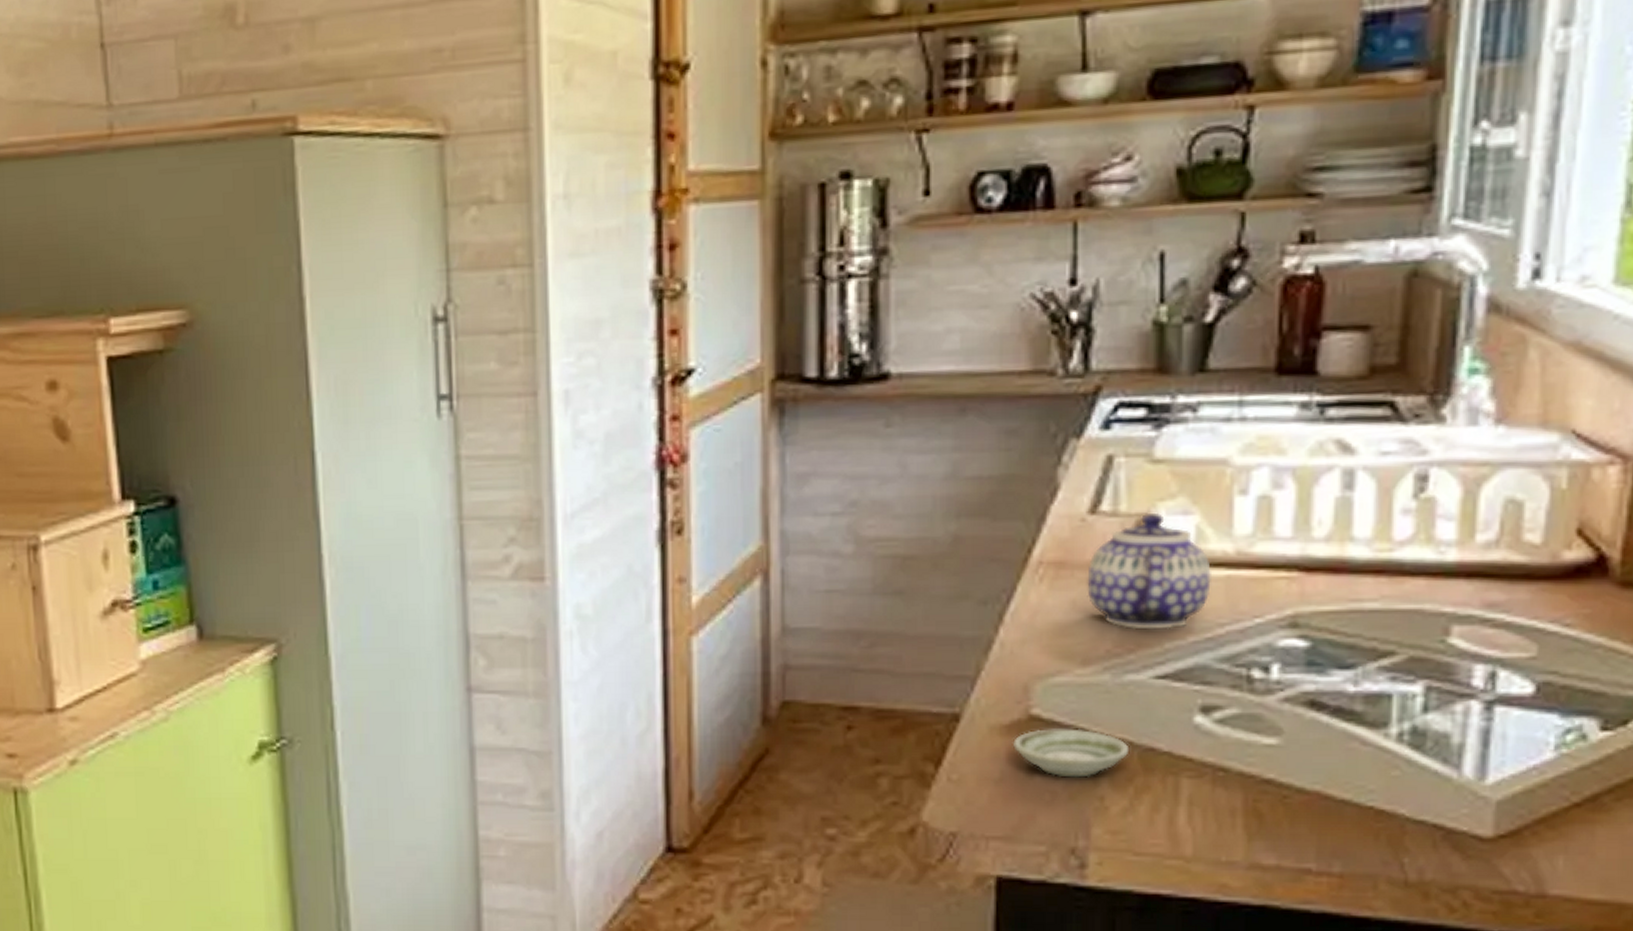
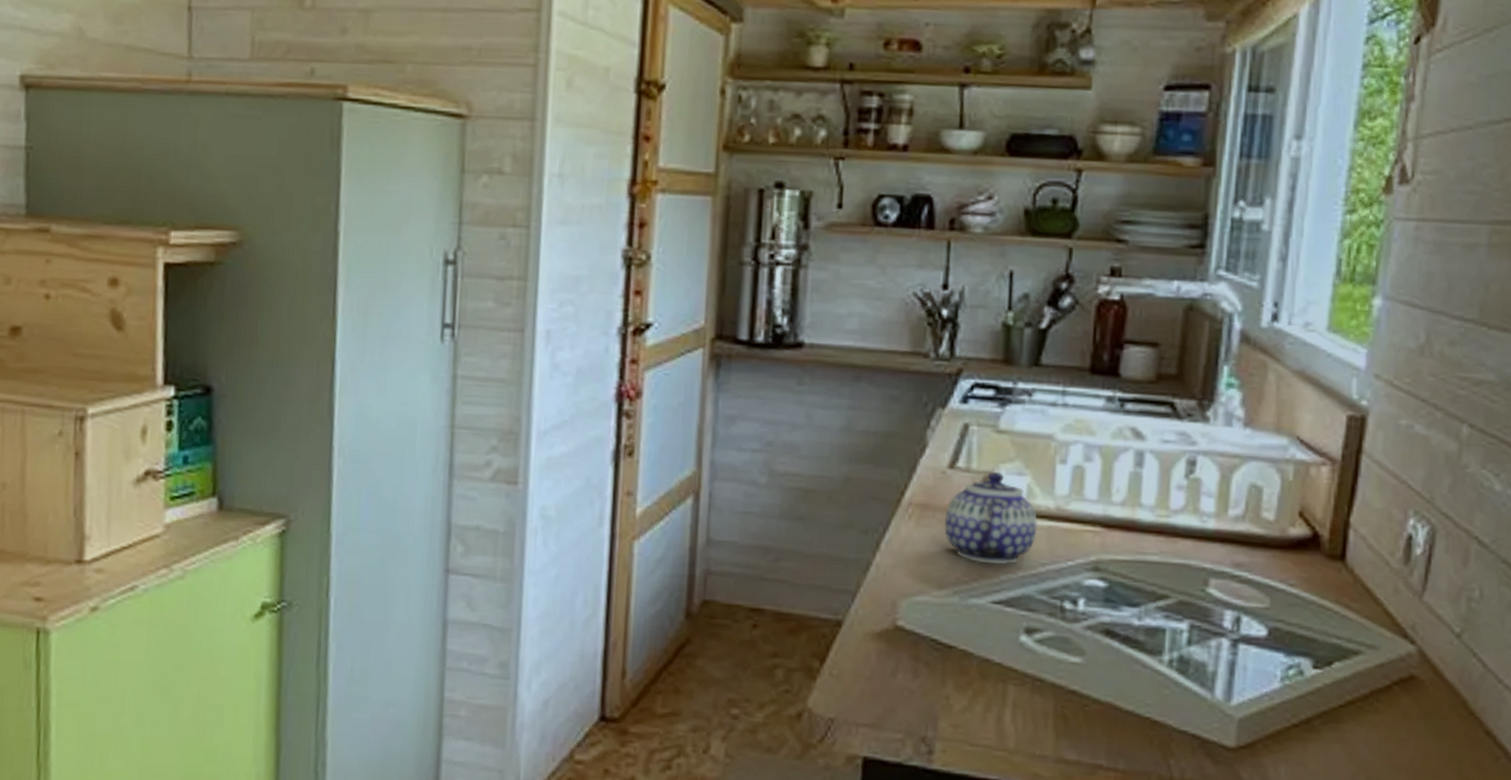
saucer: present [1013,728,1130,778] -> none [882,637,971,680]

